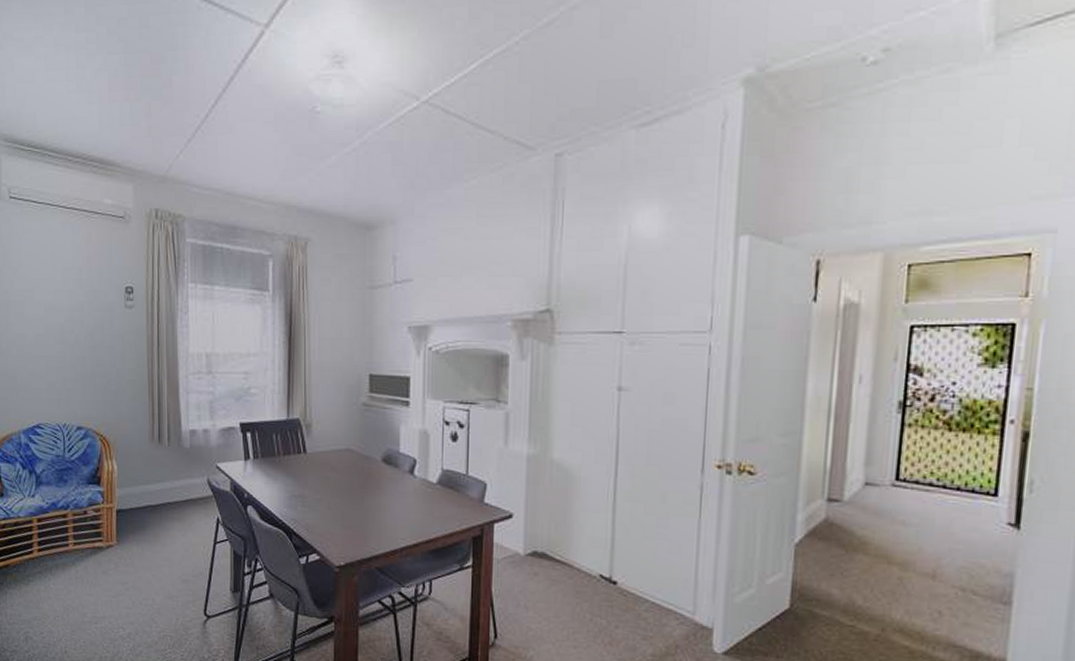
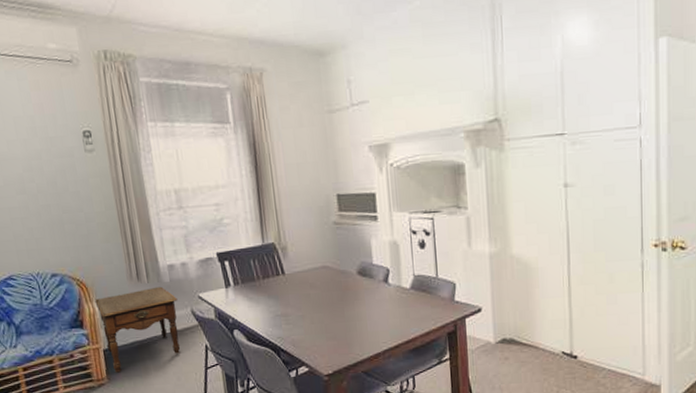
side table: none [115,451,195,536] -> present [95,286,181,373]

